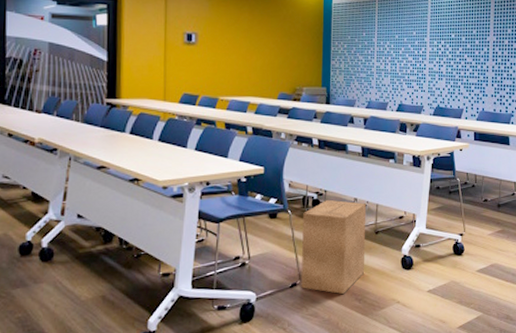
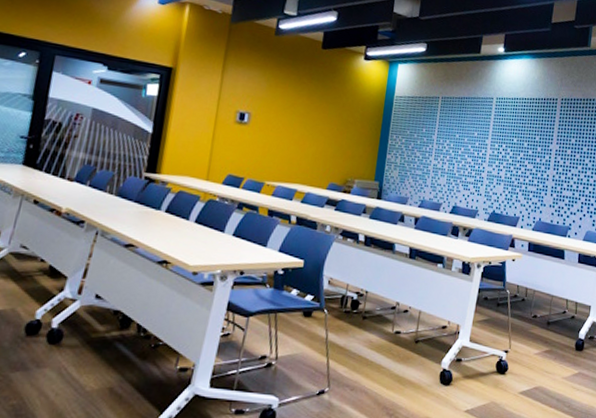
cardboard box: present [301,199,367,295] -> none [329,301,409,408]

